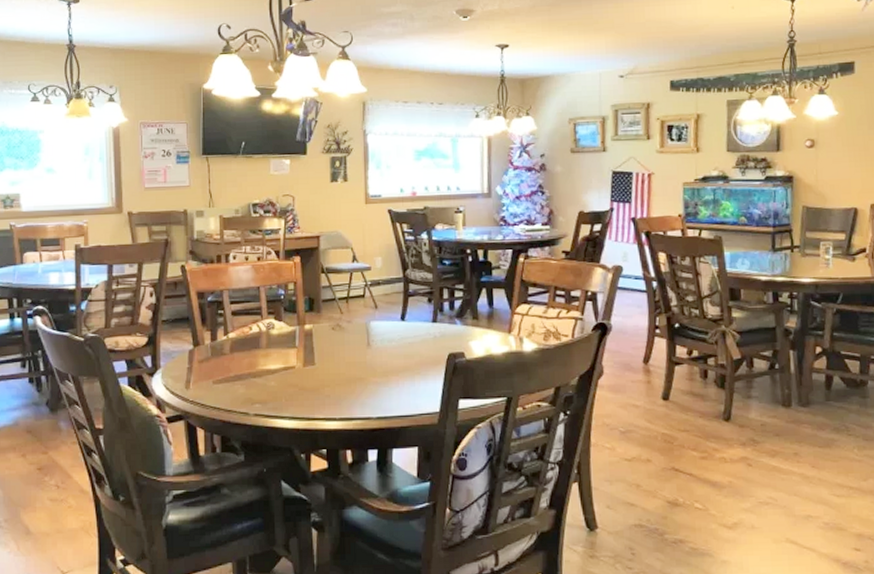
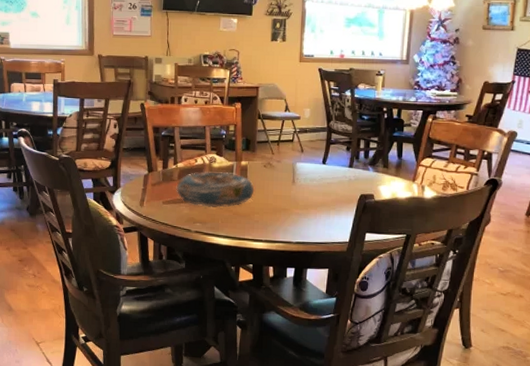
decorative bowl: none [228,339,323,384] -> present [176,171,255,208]

